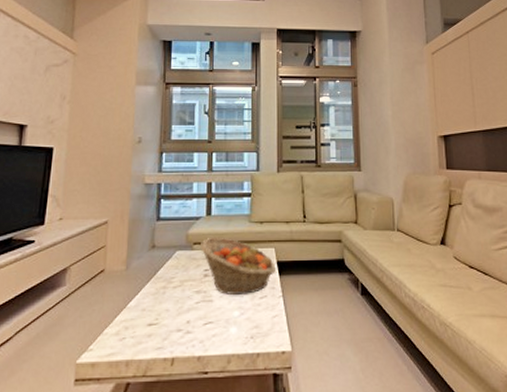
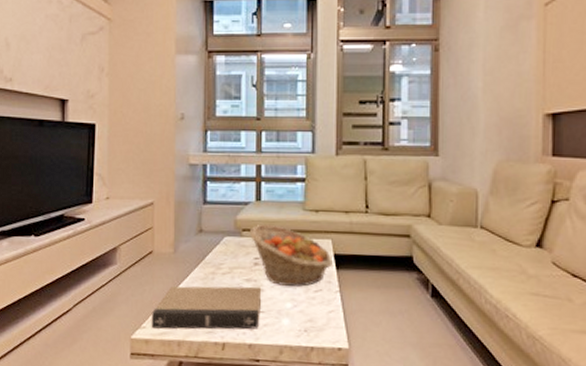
book: none [98,298,211,350] -> present [151,286,262,330]

